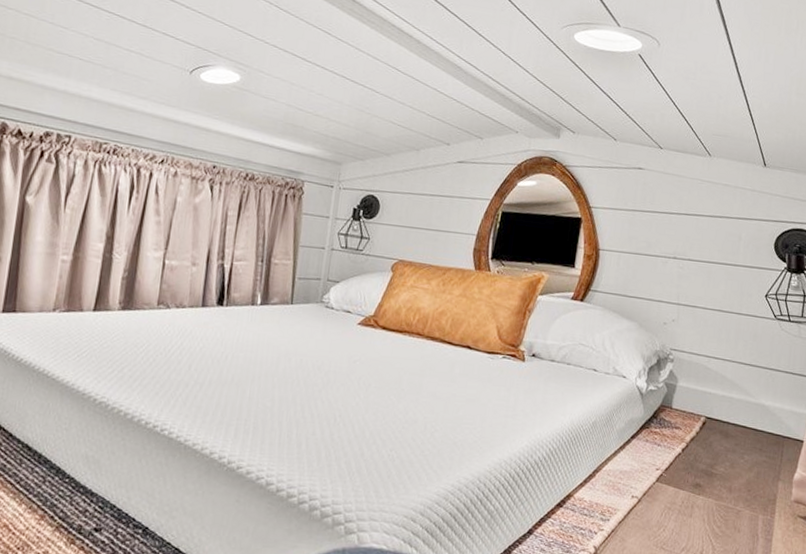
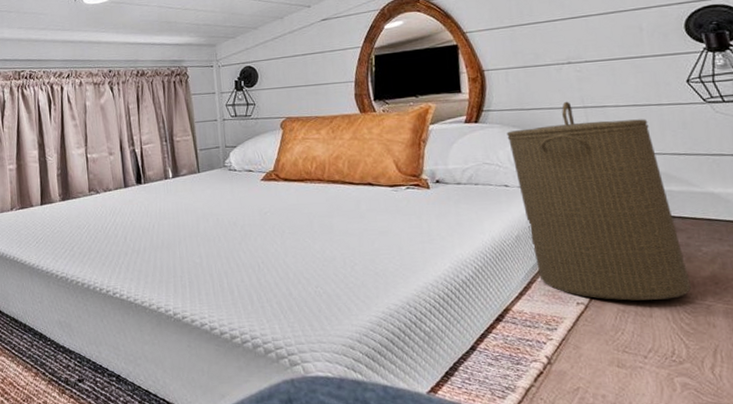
laundry hamper: none [605,295,729,501] -> present [506,101,691,301]

